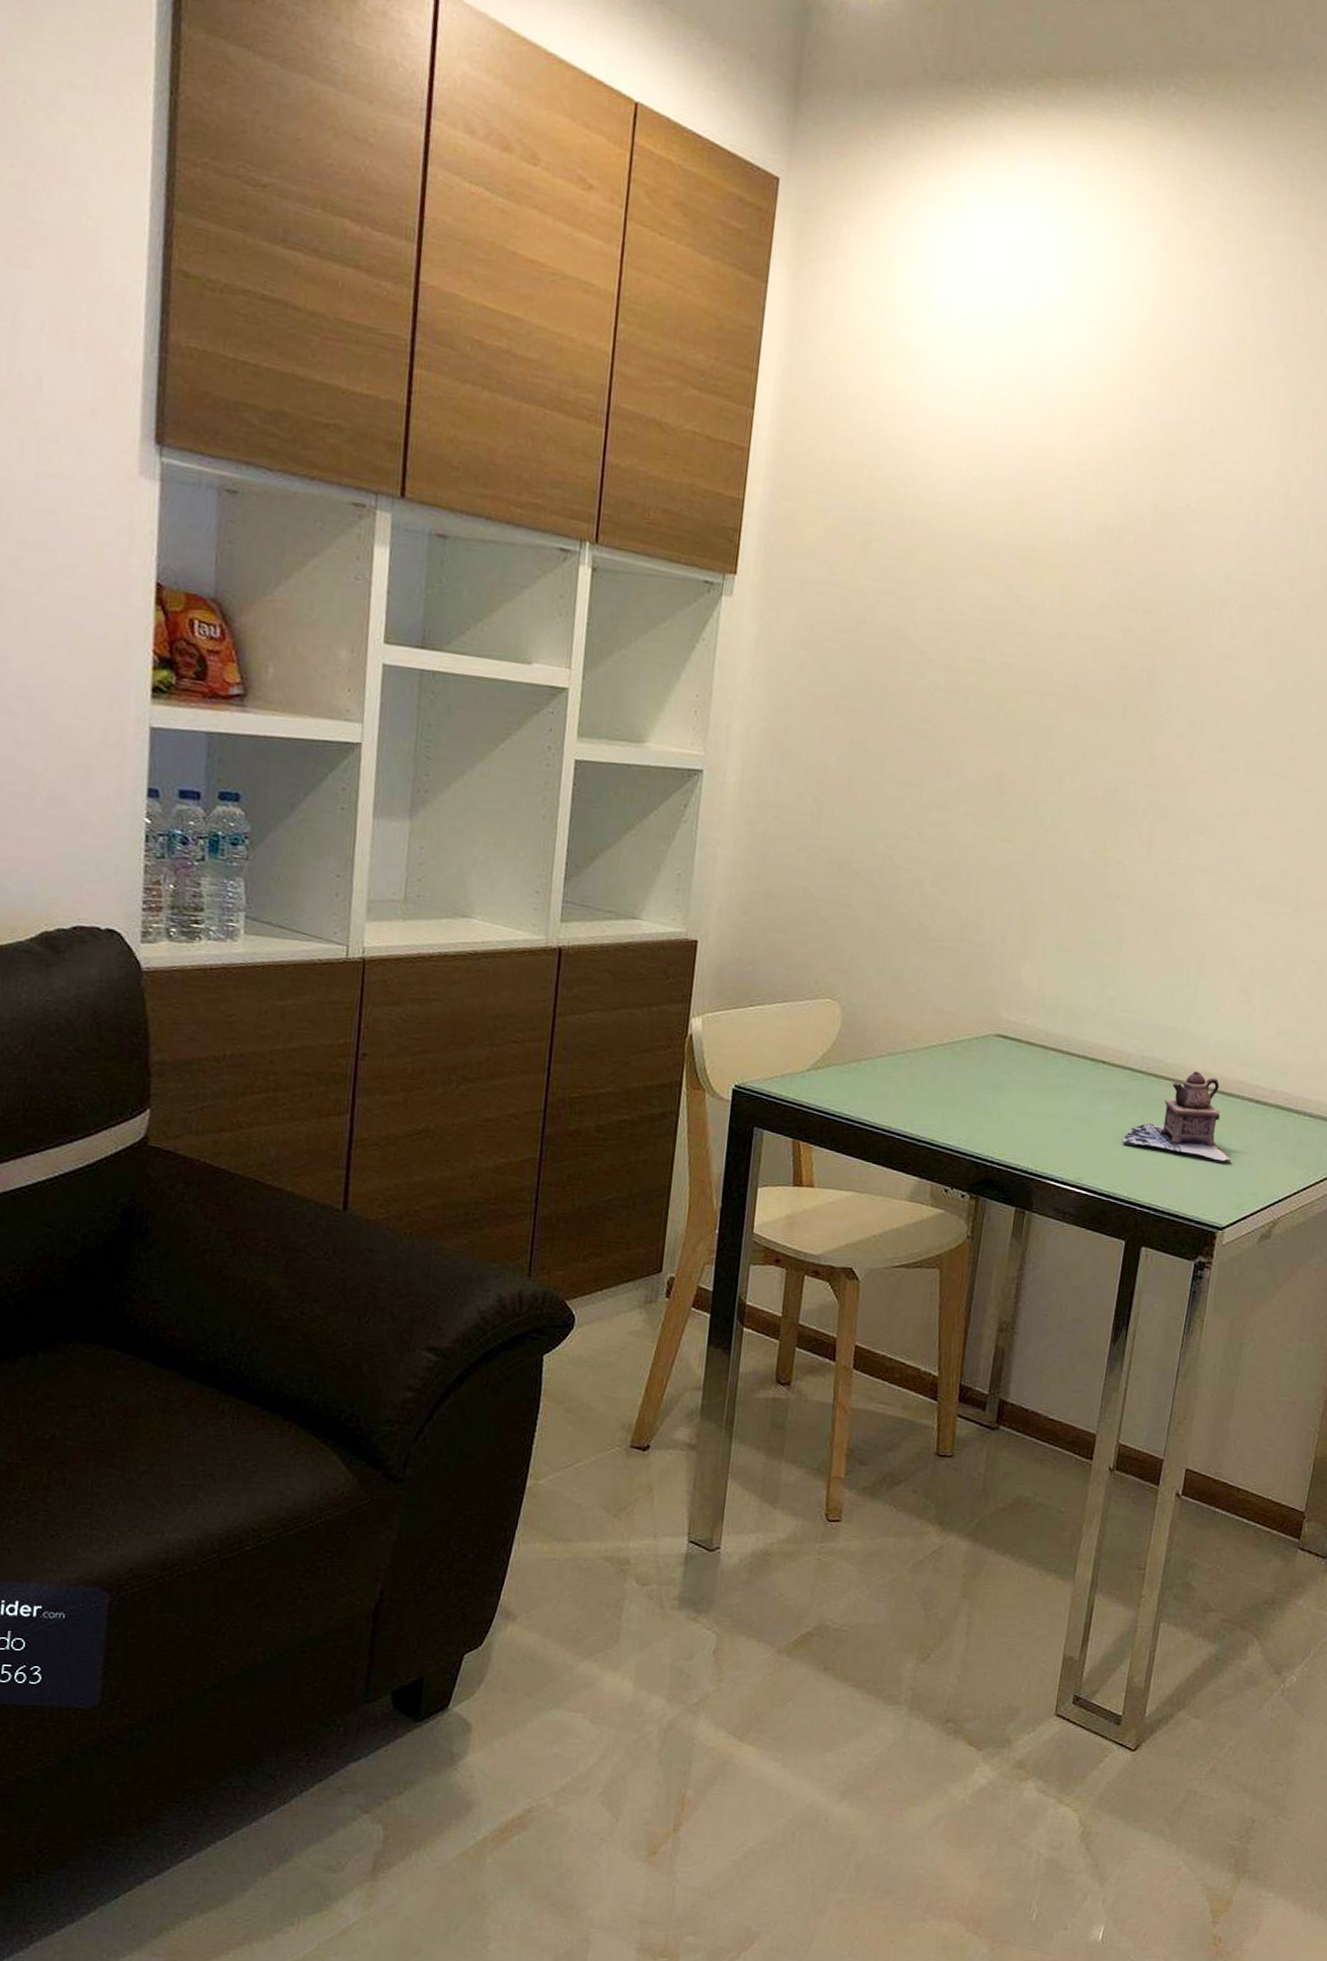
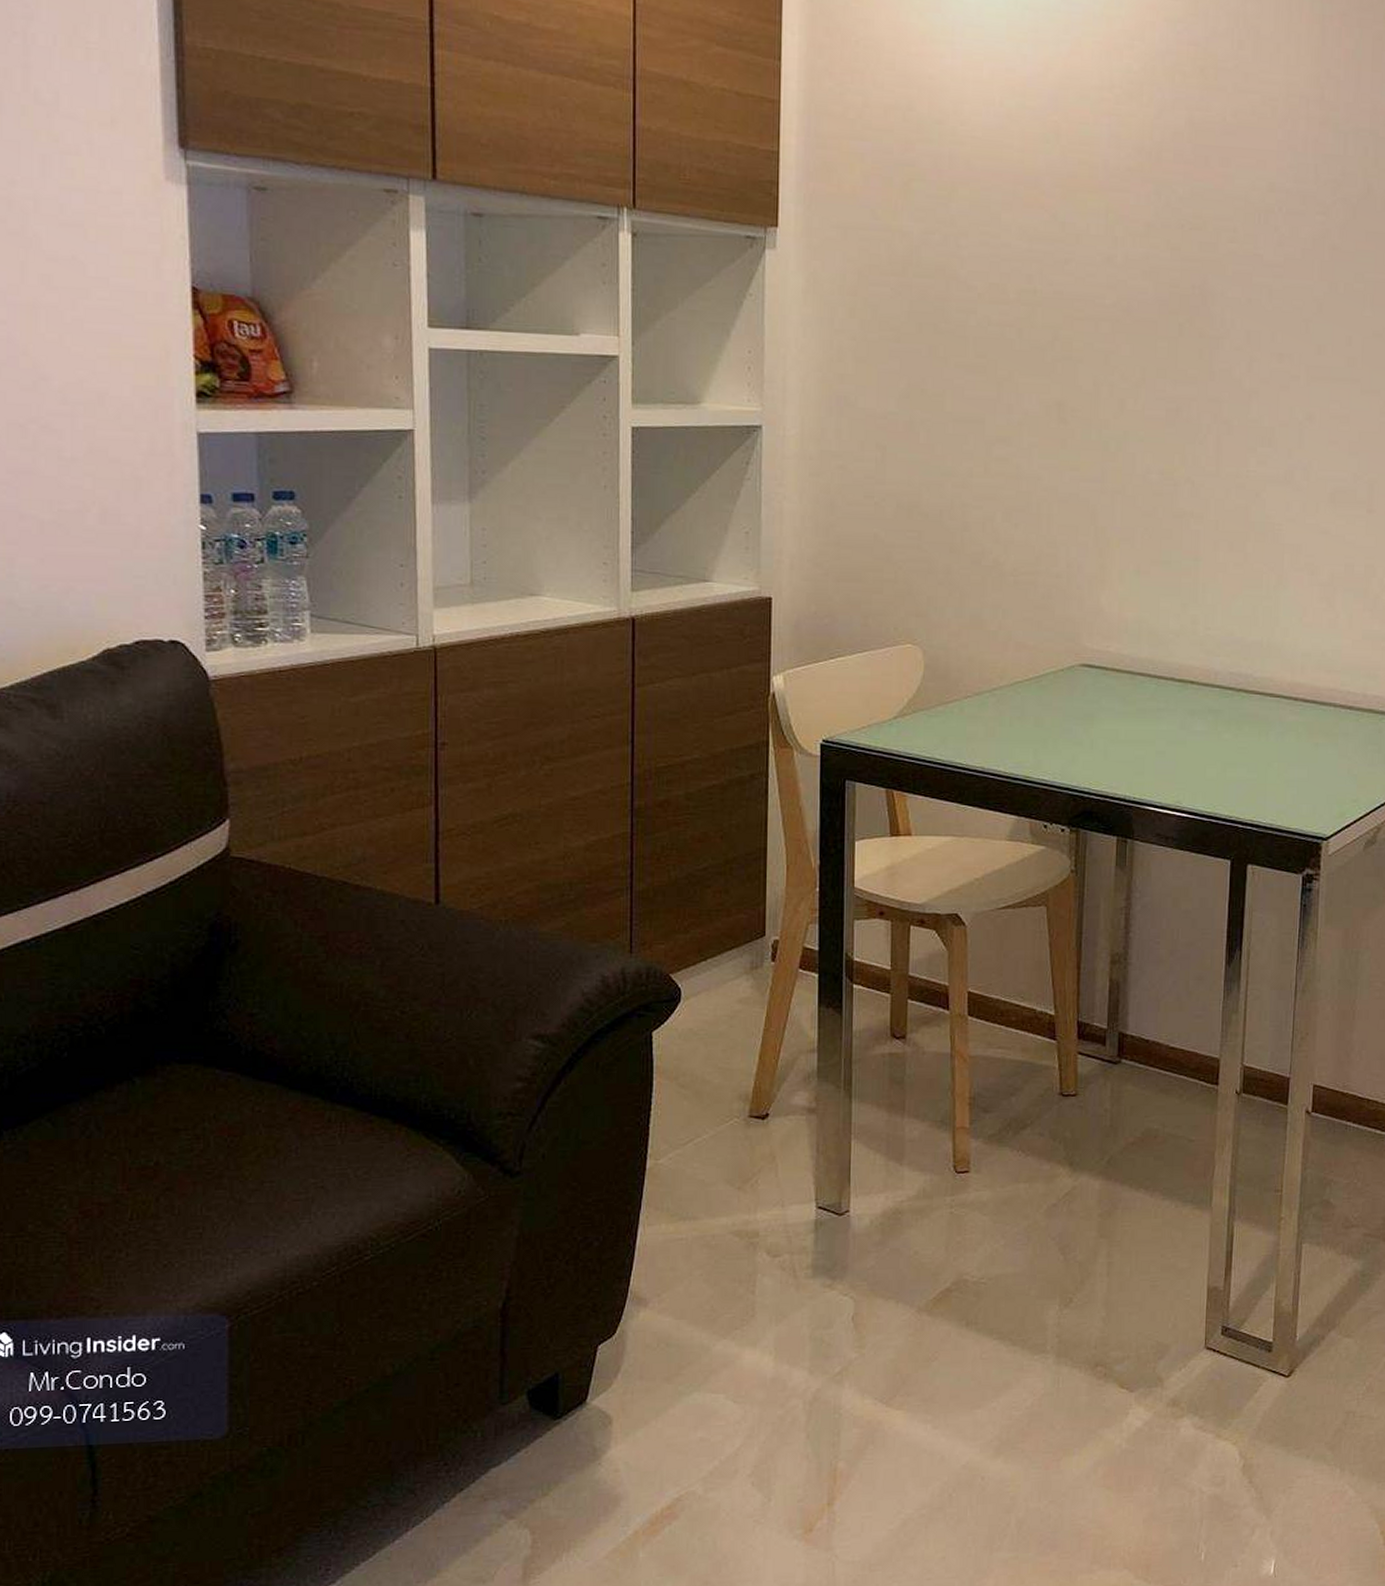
teapot: present [1122,1071,1231,1164] -> none [1218,682,1329,772]

